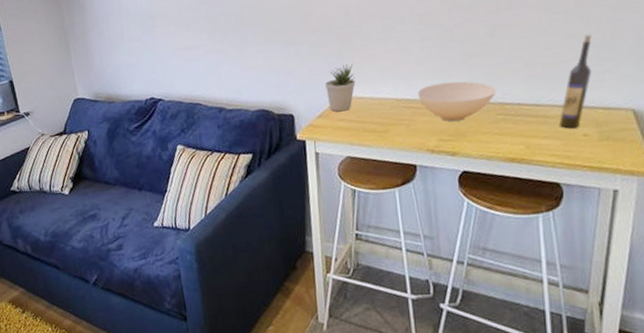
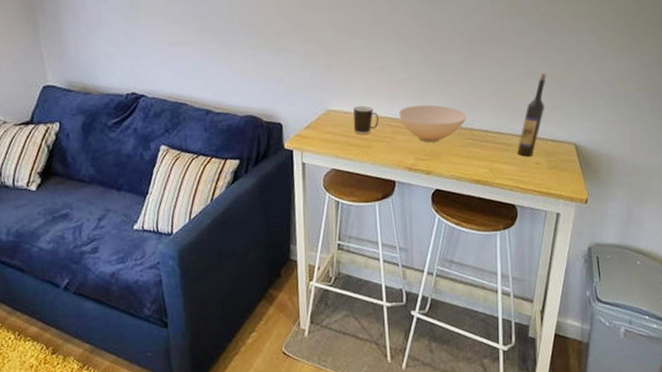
potted plant: present [325,63,356,112] -> none [314,78,343,125]
mug: none [367,89,396,120] -> present [353,106,379,135]

